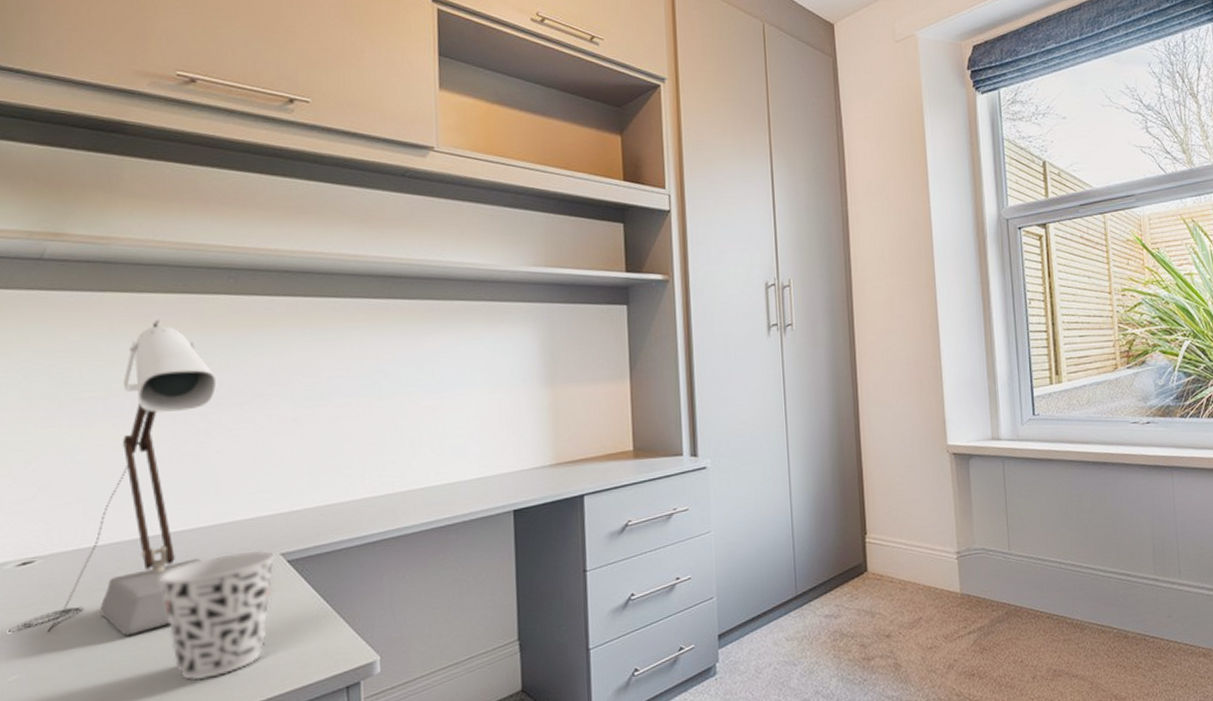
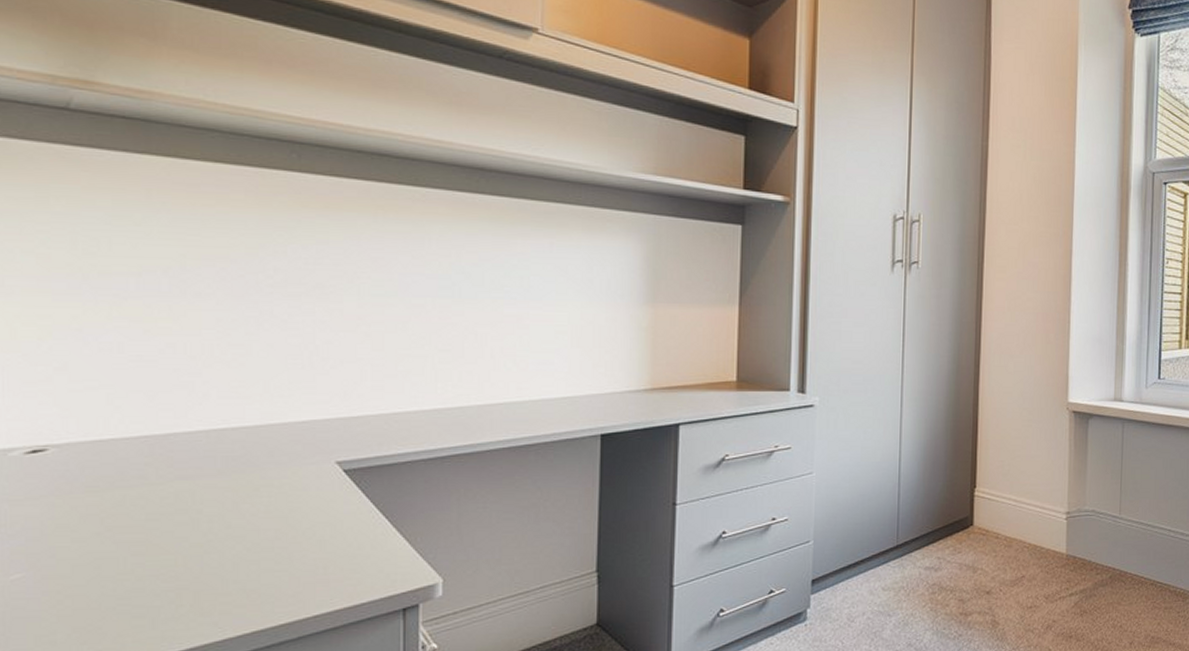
desk lamp: present [8,319,217,636] -> none [13,191,271,539]
cup: present [159,550,275,681] -> none [194,456,330,592]

